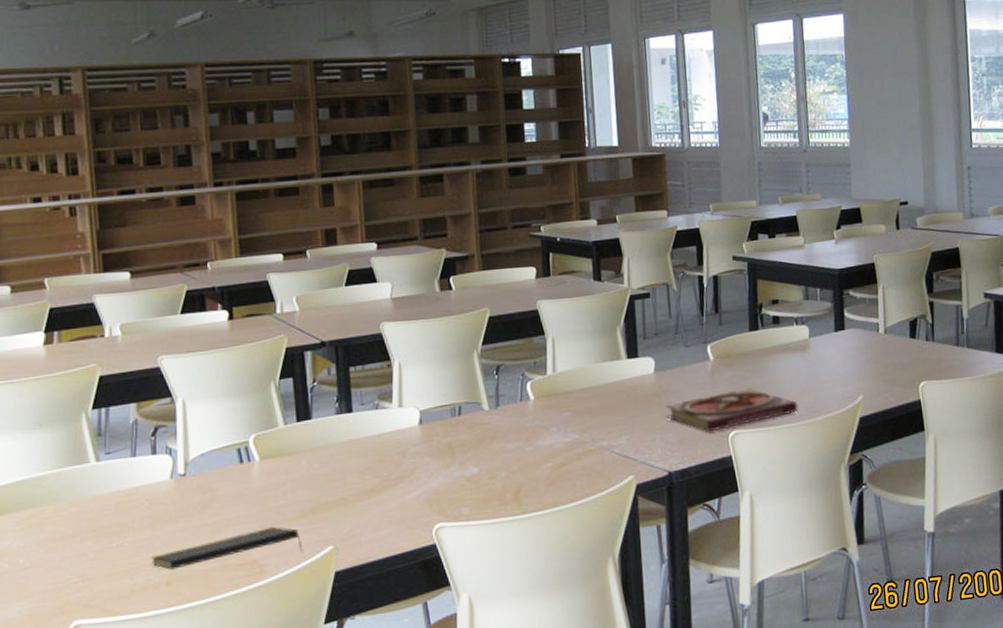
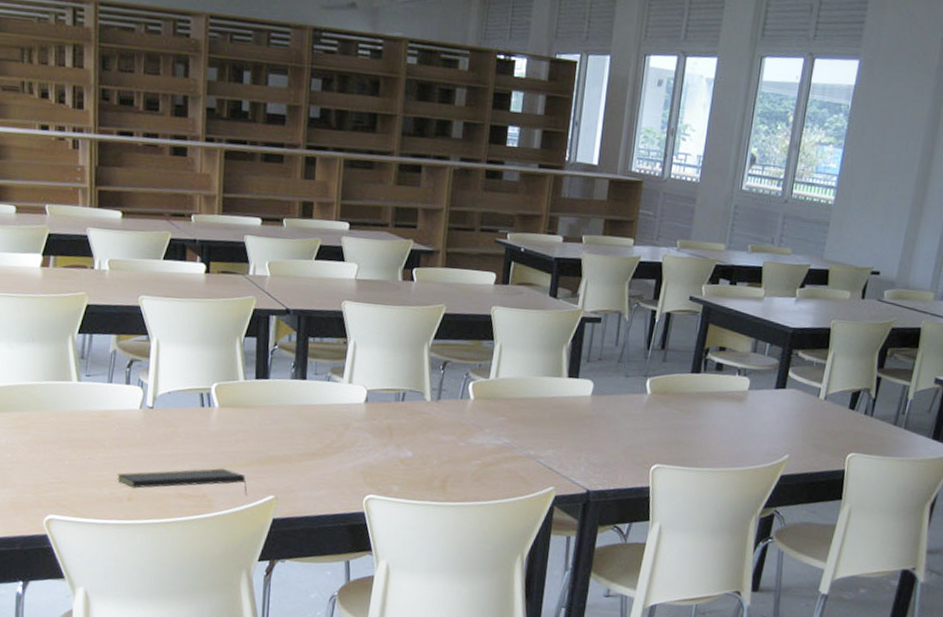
book: present [666,388,798,432] -> none [595,426,724,462]

